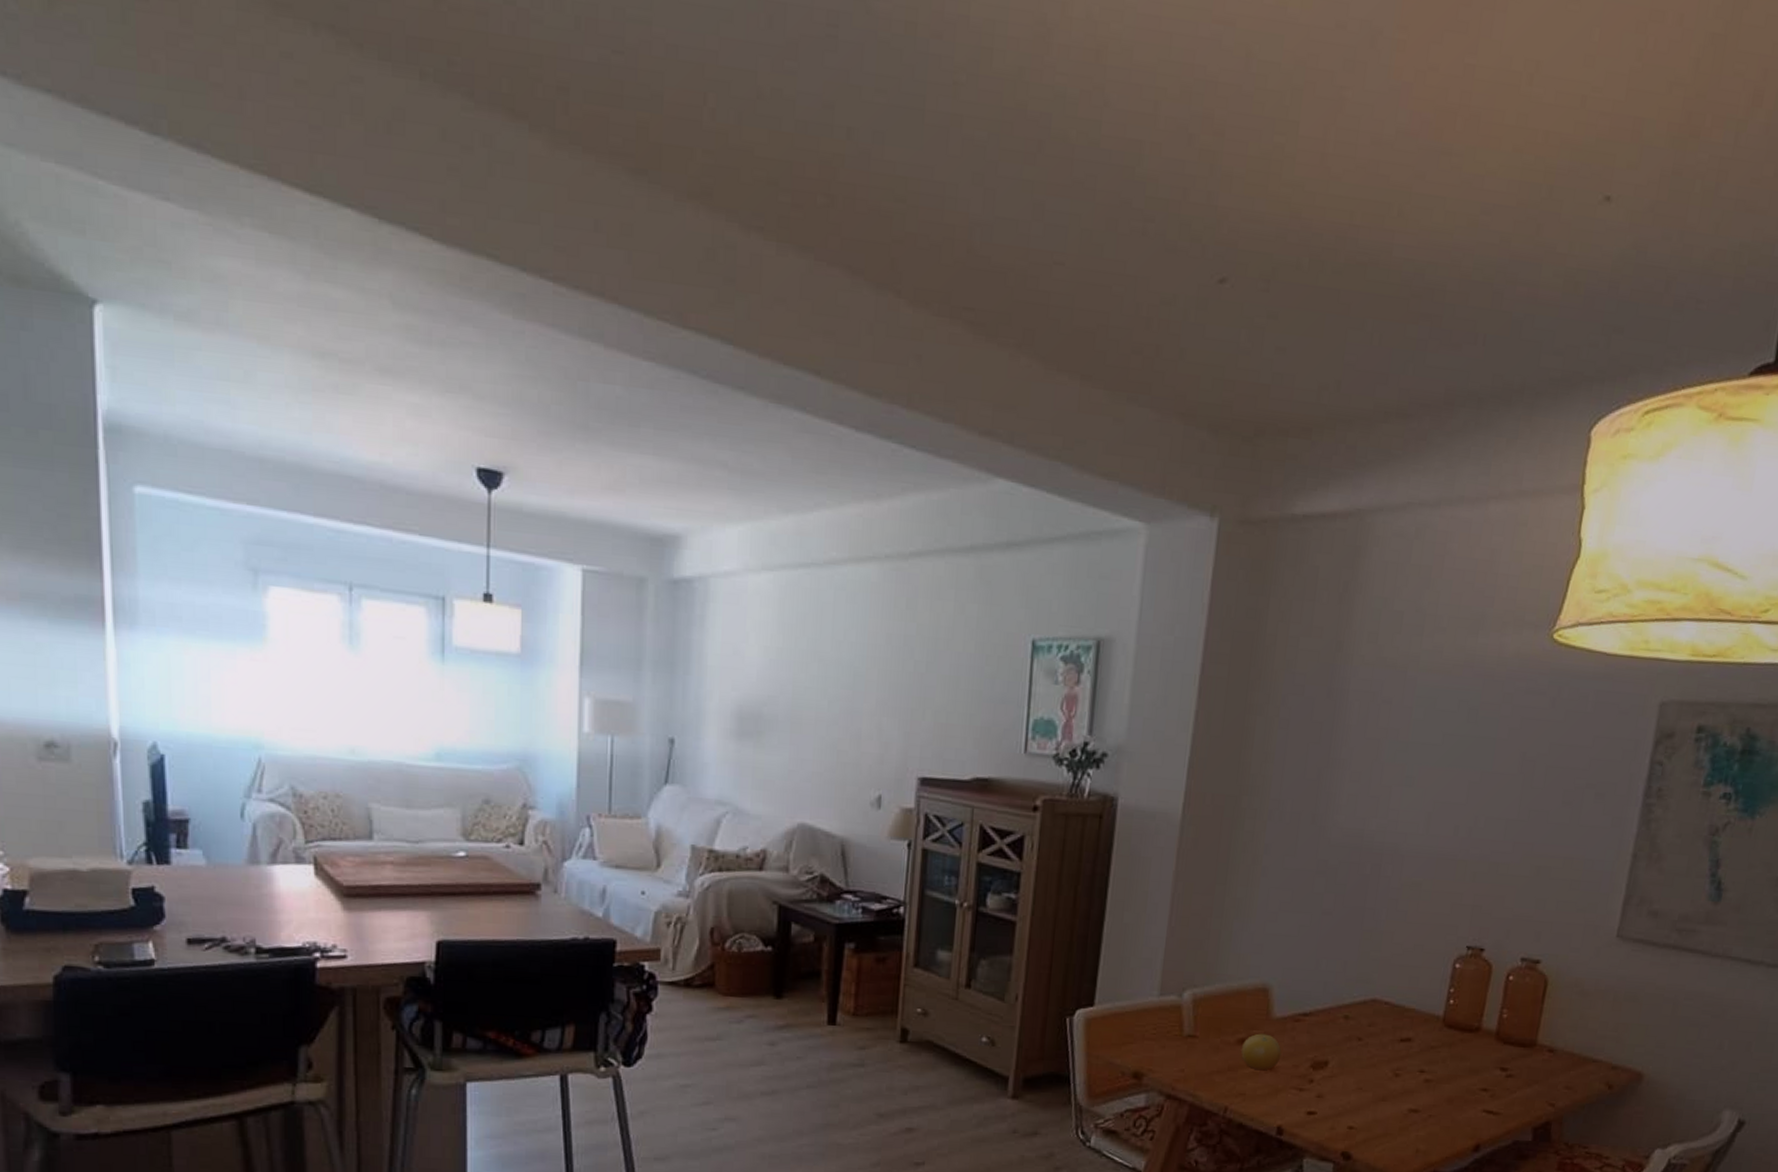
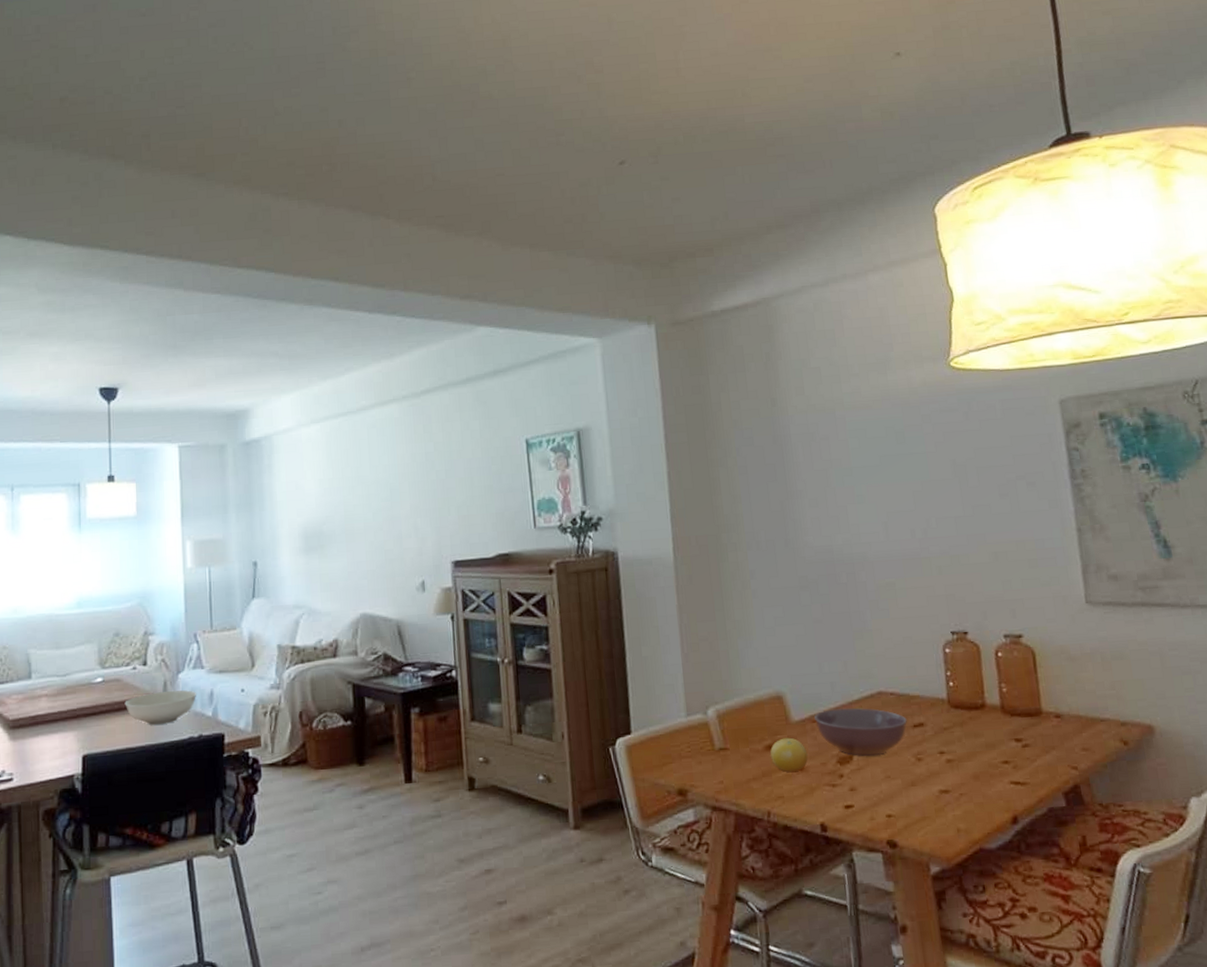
bowl: none [493,879,586,919] -> present [124,690,197,725]
bowl: none [1297,1010,1395,1066] -> present [814,708,907,756]

